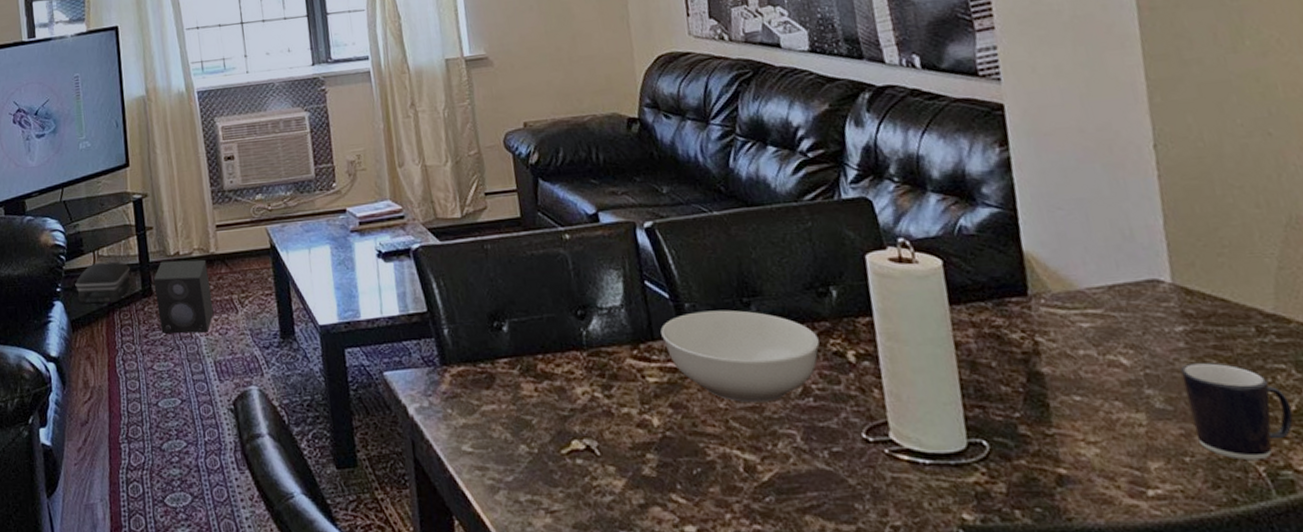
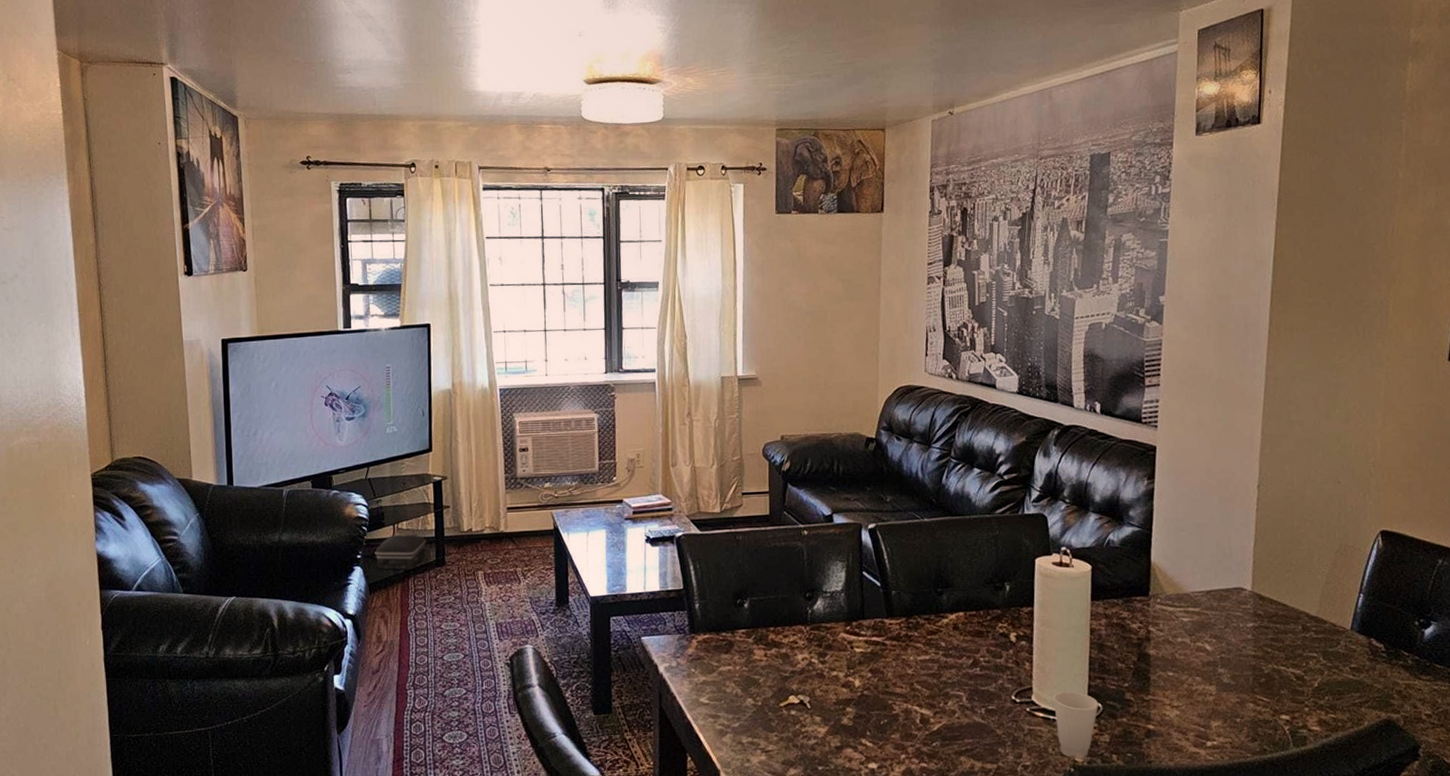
speaker: present [153,259,214,334] -> none [447,536,499,599]
bowl: present [660,310,820,403] -> none [870,597,991,671]
cup: none [917,425,984,517] -> present [1052,691,1099,759]
mug: present [1180,361,1293,461] -> none [1245,650,1315,722]

